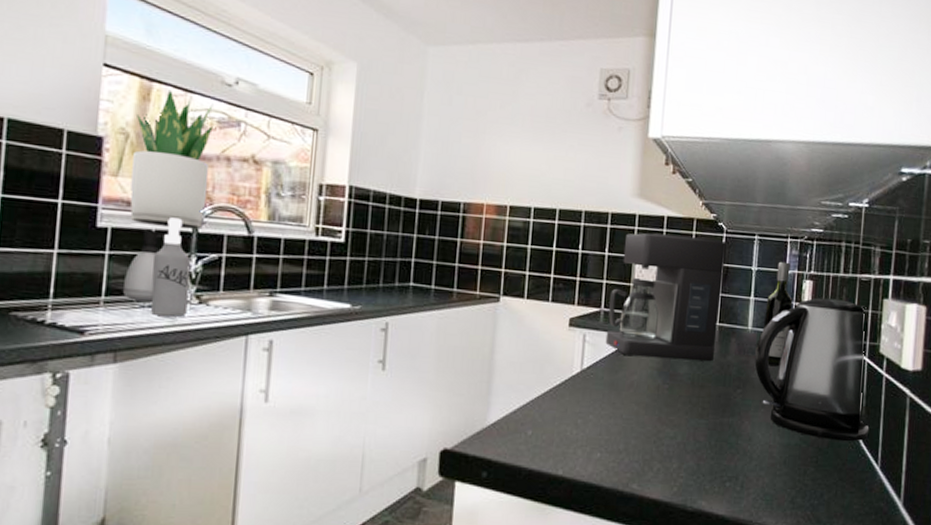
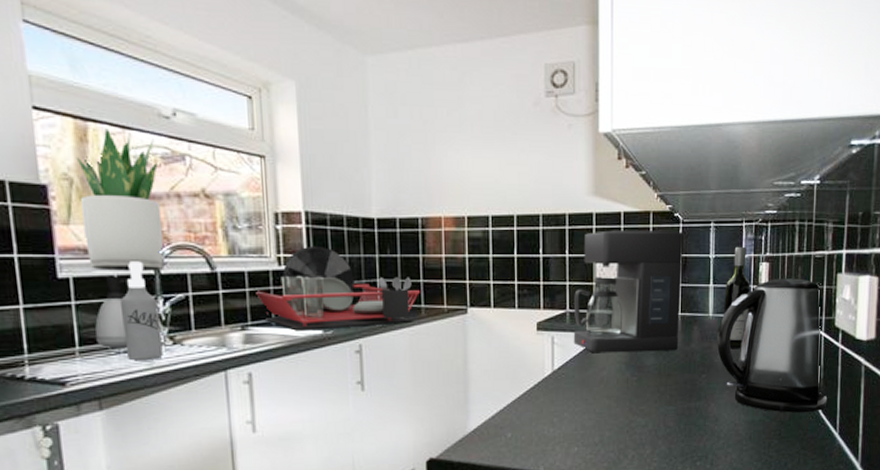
dish rack: none [289,219,455,306] -> present [256,245,421,331]

